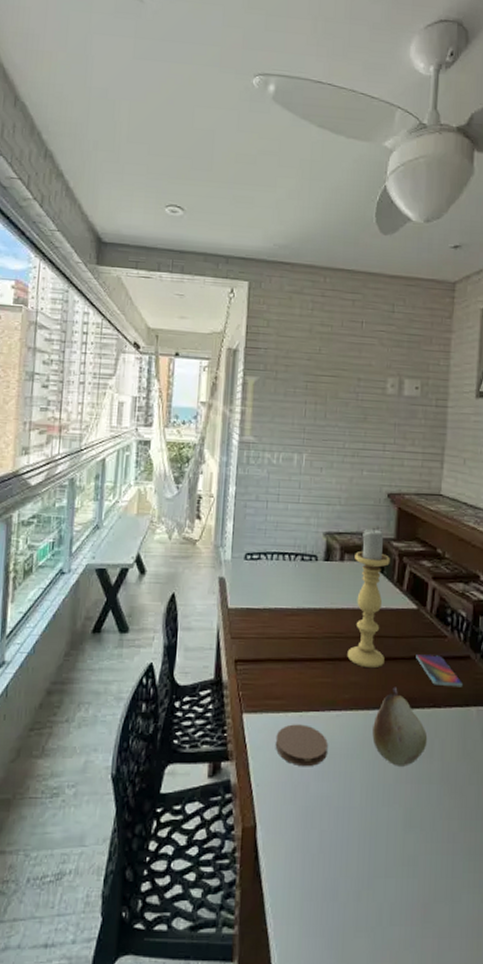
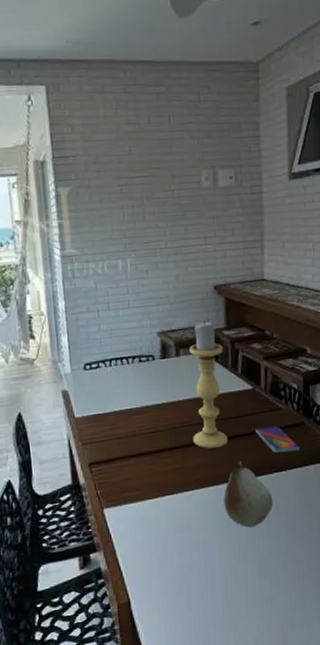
coaster: present [275,724,328,767] -> none [137,508,185,544]

